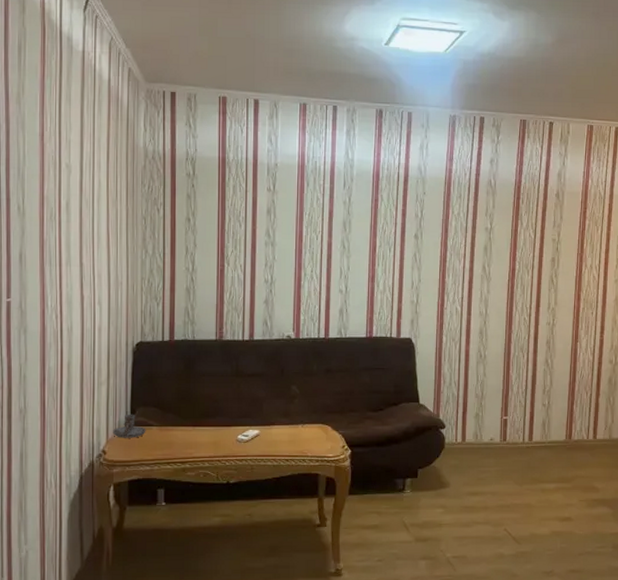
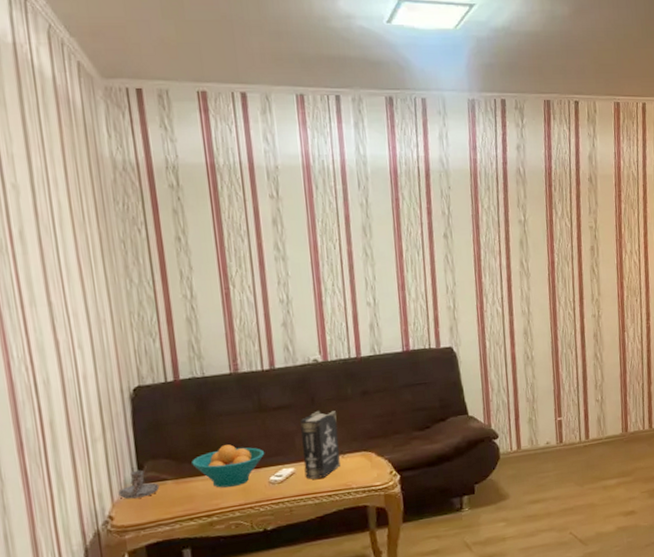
fruit bowl: none [175,402,236,439] -> present [192,444,265,488]
book: none [268,381,301,444] -> present [300,410,340,480]

